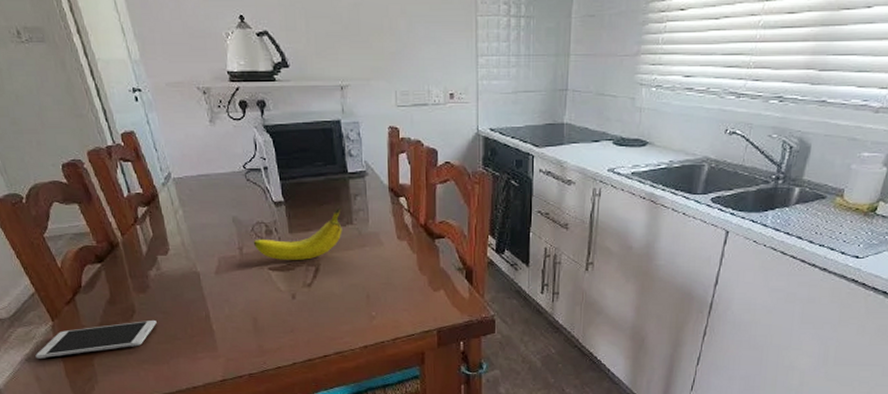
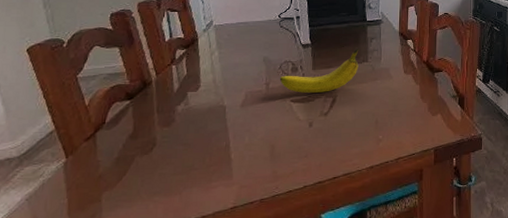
smartphone: present [35,319,157,359] -> none [38,151,176,198]

